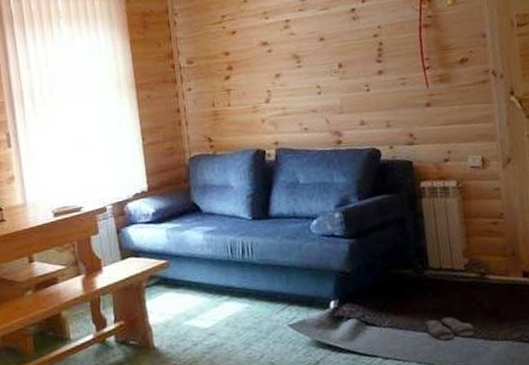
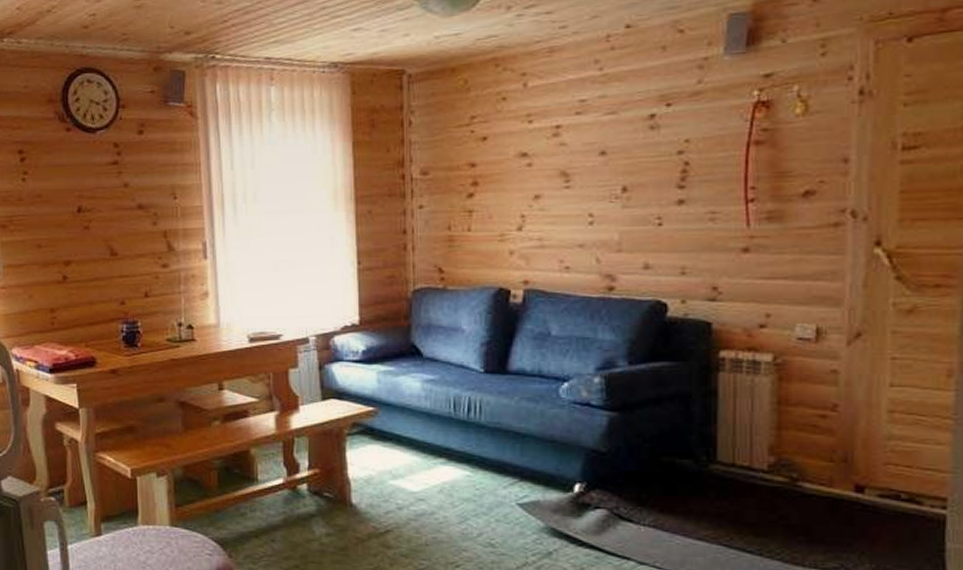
slippers: present [425,317,475,341] -> none [701,526,772,557]

